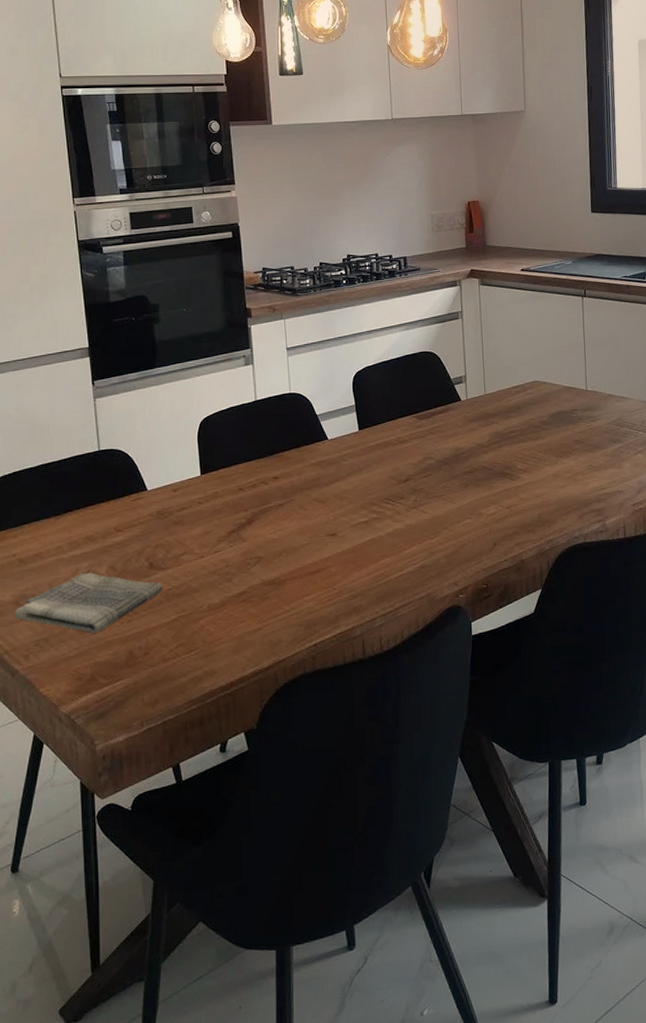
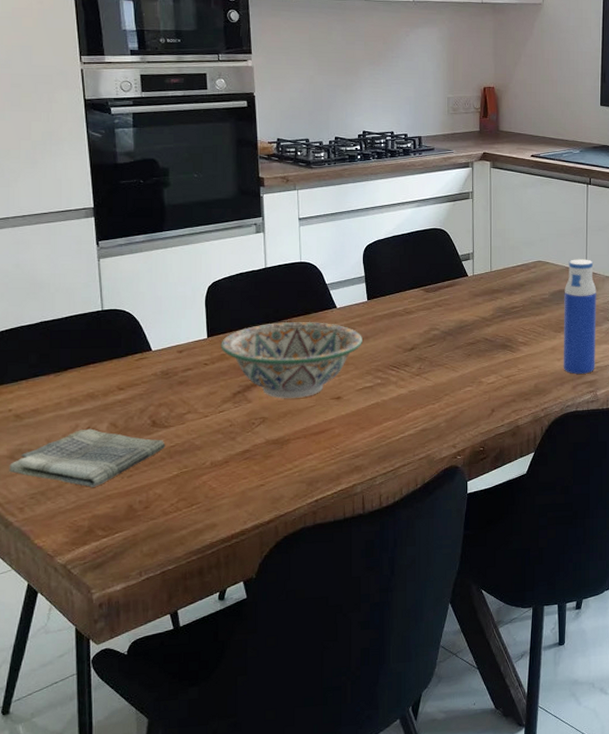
decorative bowl: none [214,454,356,537] -> present [221,321,362,398]
water bottle: none [564,377,602,502] -> present [563,259,597,374]

